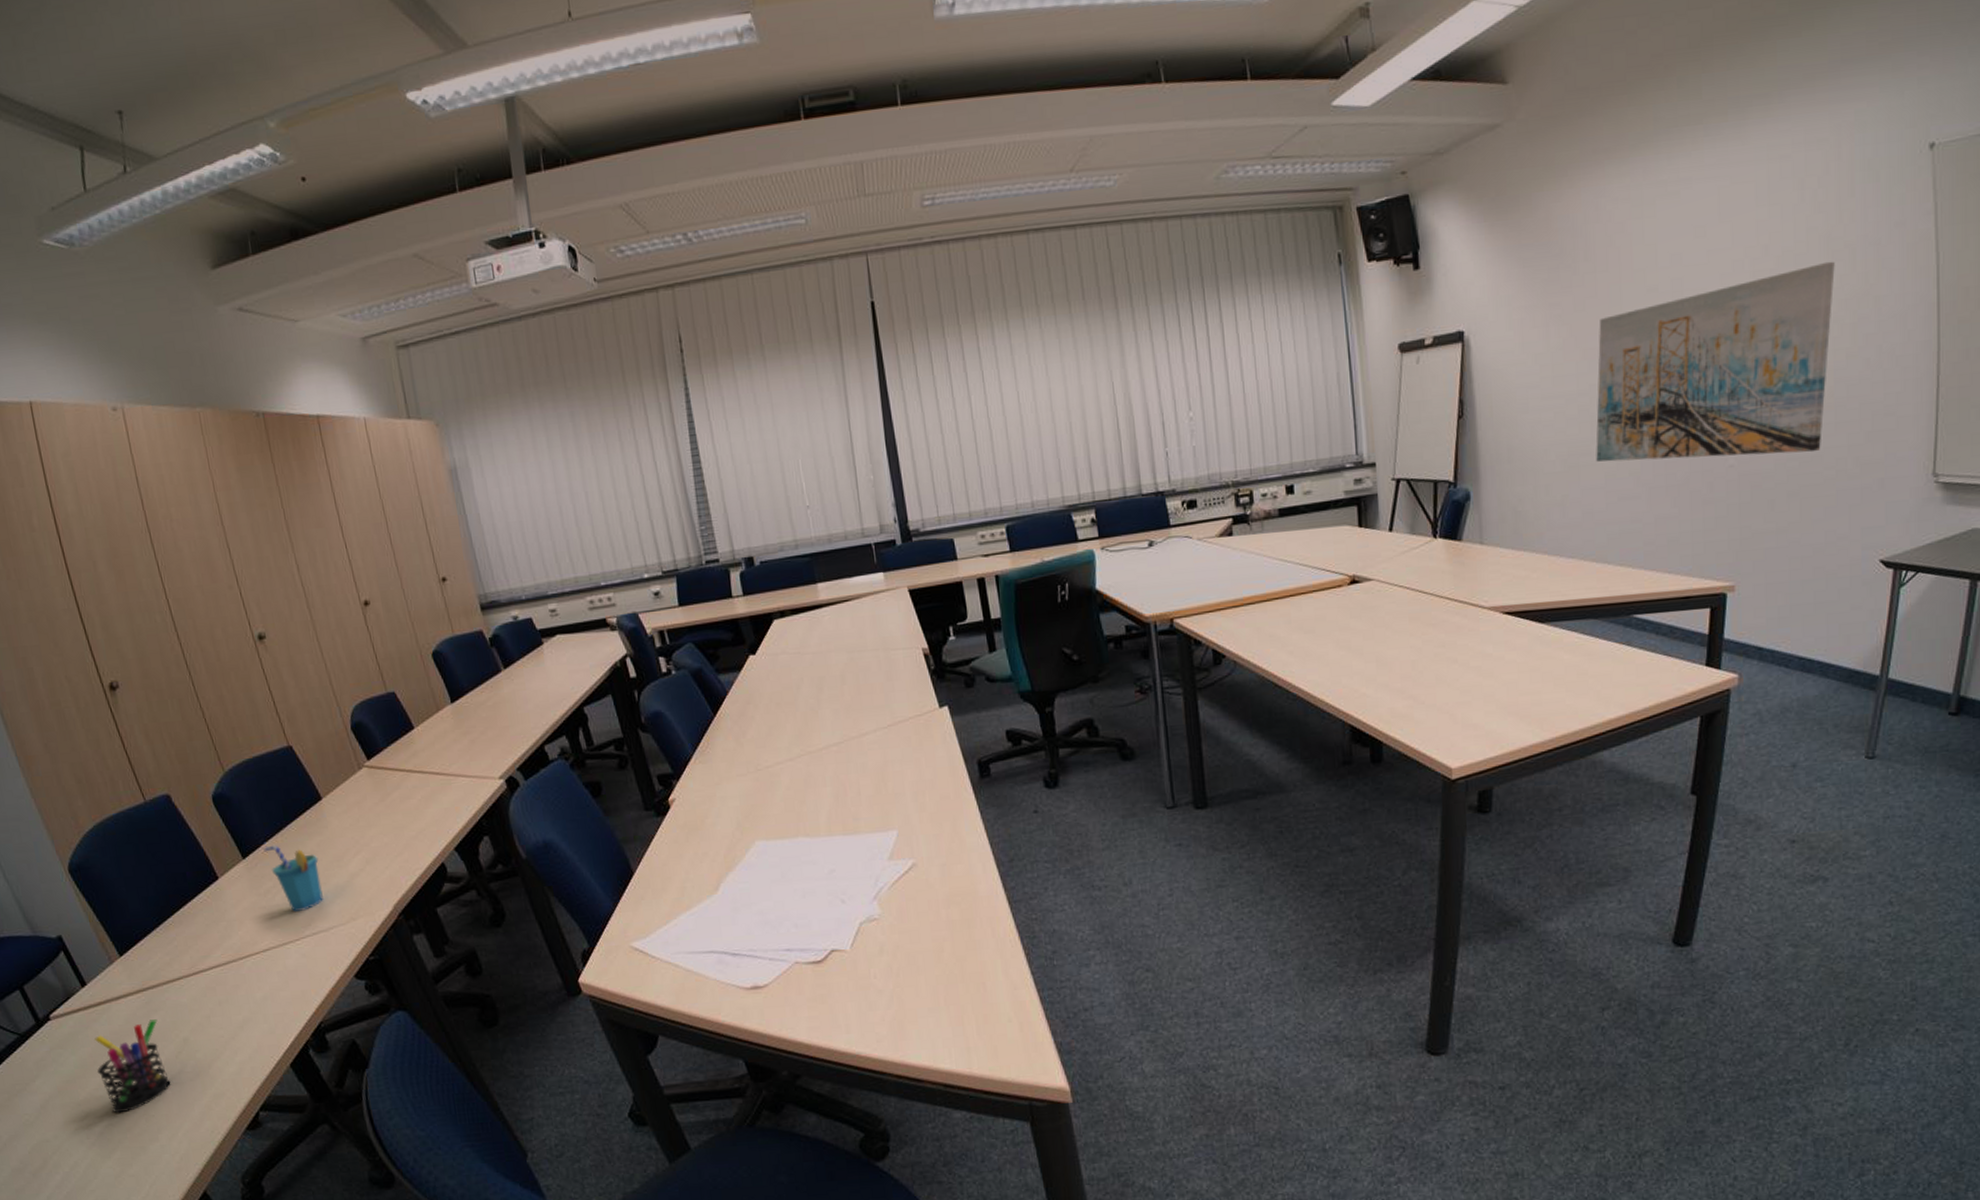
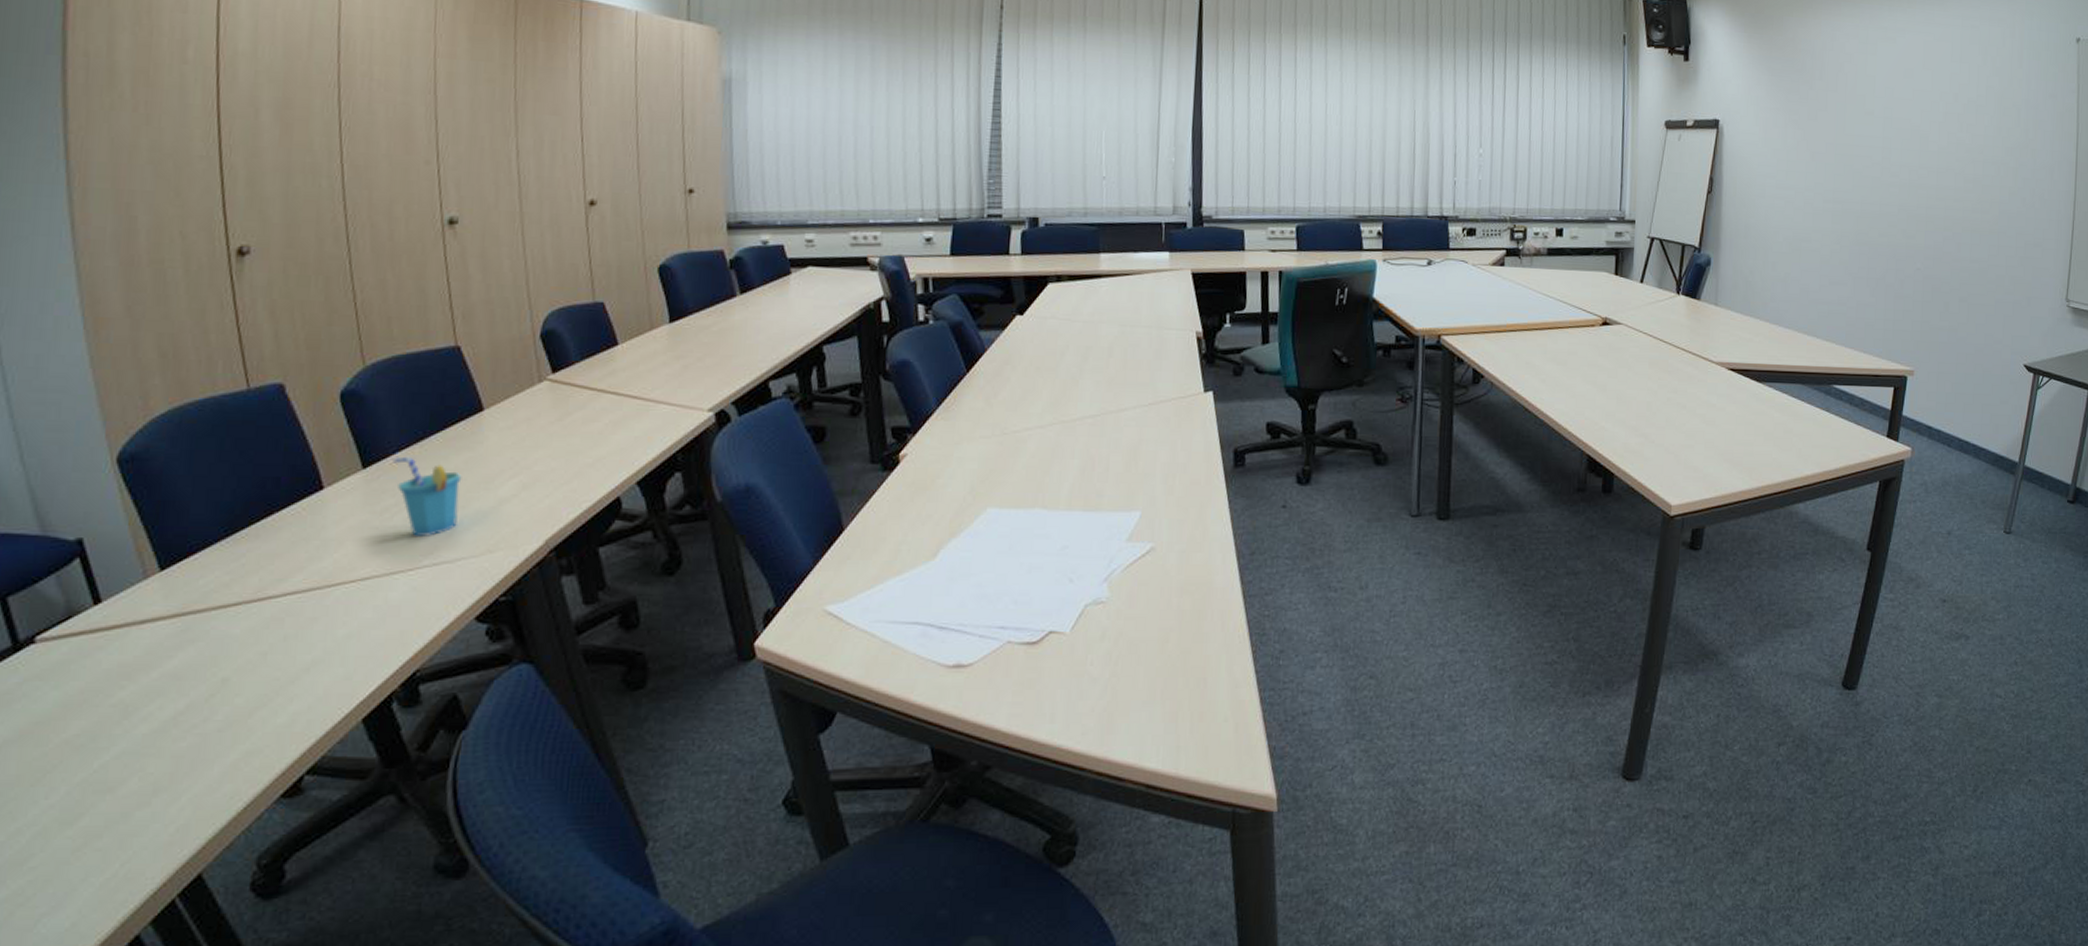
pen holder: present [94,1019,171,1114] -> none [86,652,192,768]
wall art: present [1596,261,1835,462] -> none [1815,115,2005,268]

